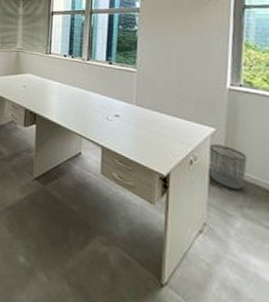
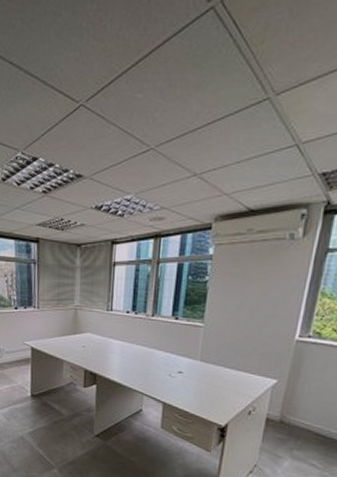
waste bin: present [208,144,247,190] -> none [265,395,304,434]

